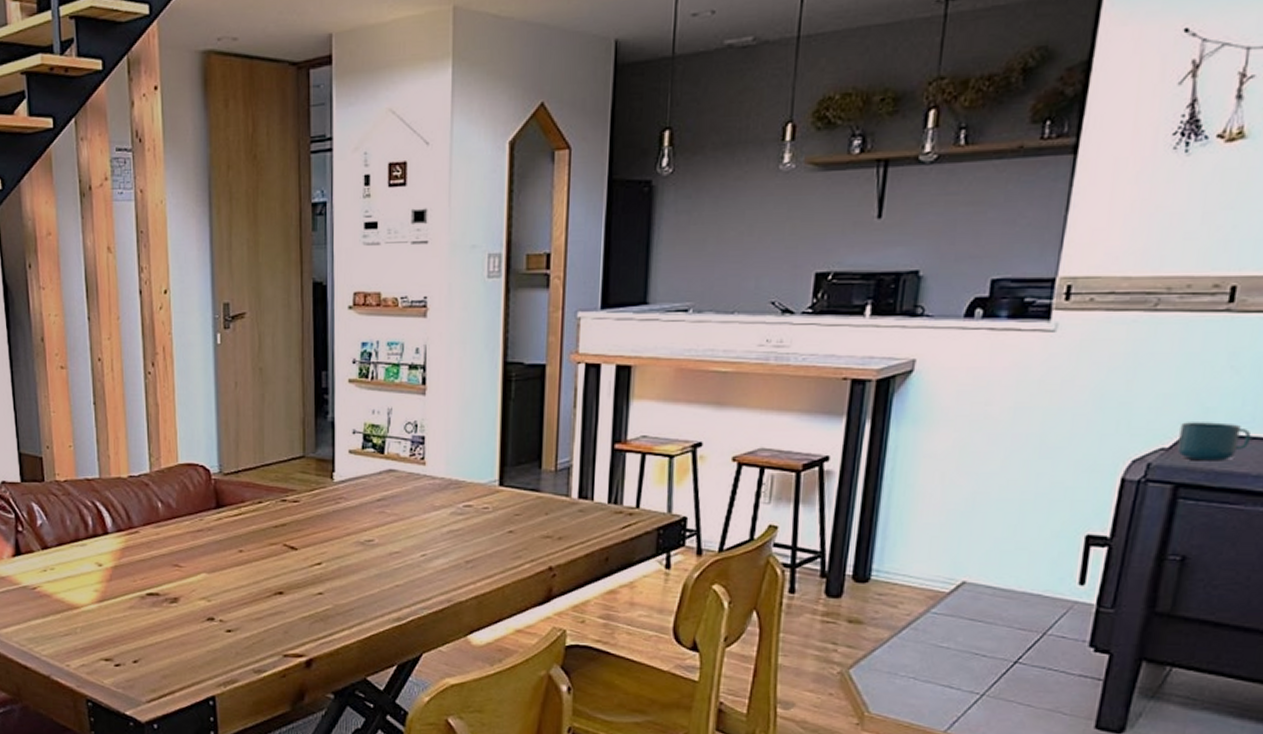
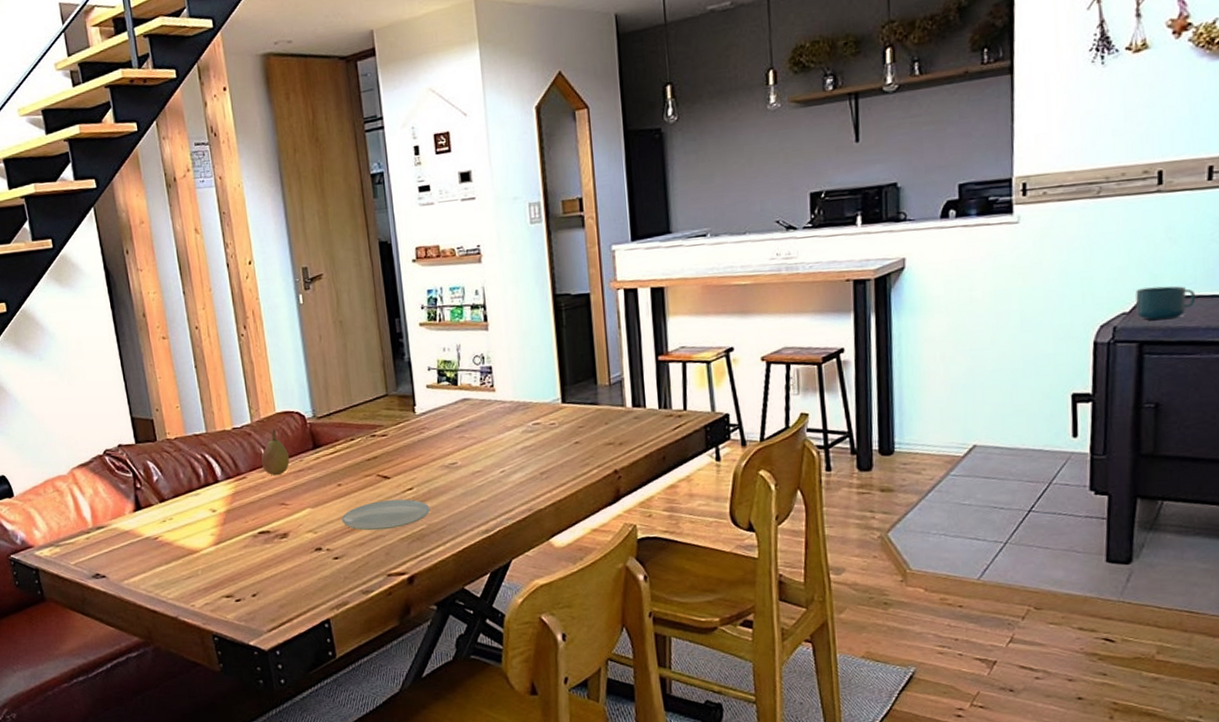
fruit: none [156,482,189,534] -> present [261,429,290,476]
plate: none [239,573,339,606] -> present [341,499,431,531]

